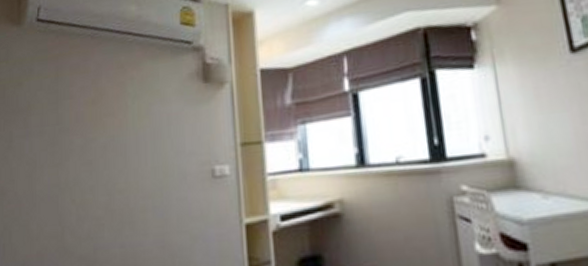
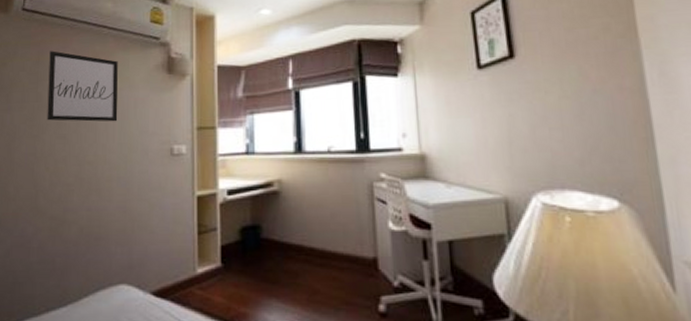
wall art: none [69,65,150,146] -> present [47,51,118,122]

